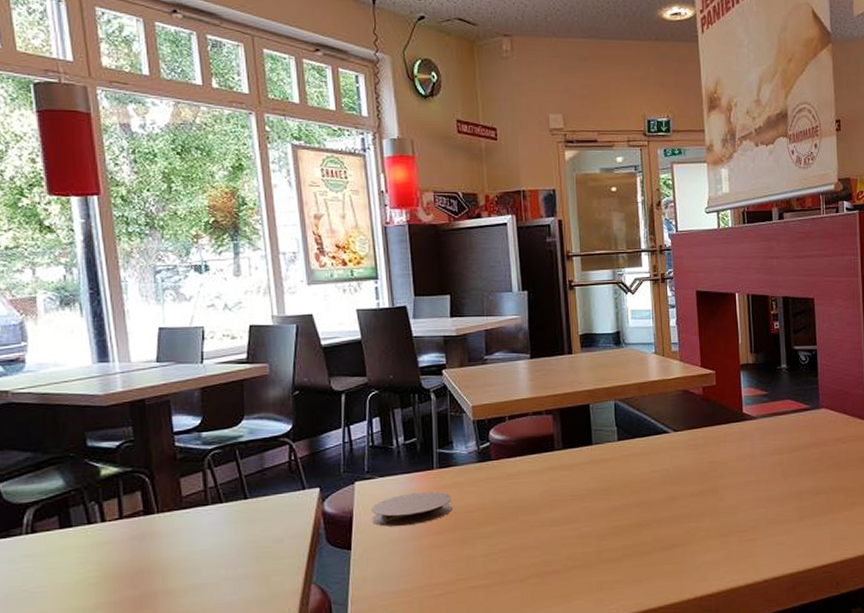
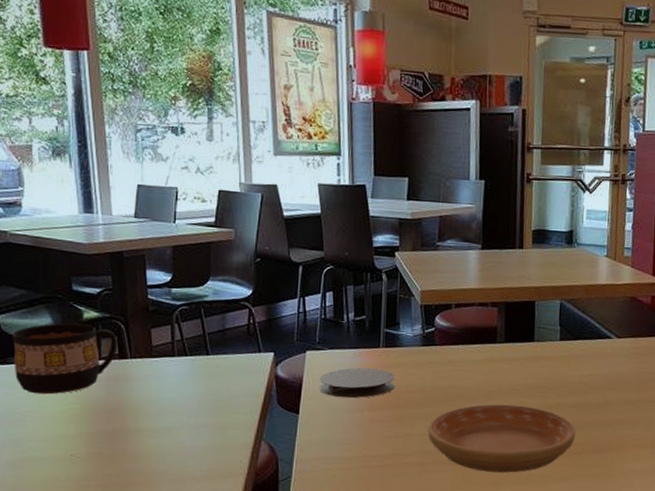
cup: none [15,482,142,566] -> present [12,323,118,395]
saucer: none [491,511,643,585] -> present [428,404,576,473]

